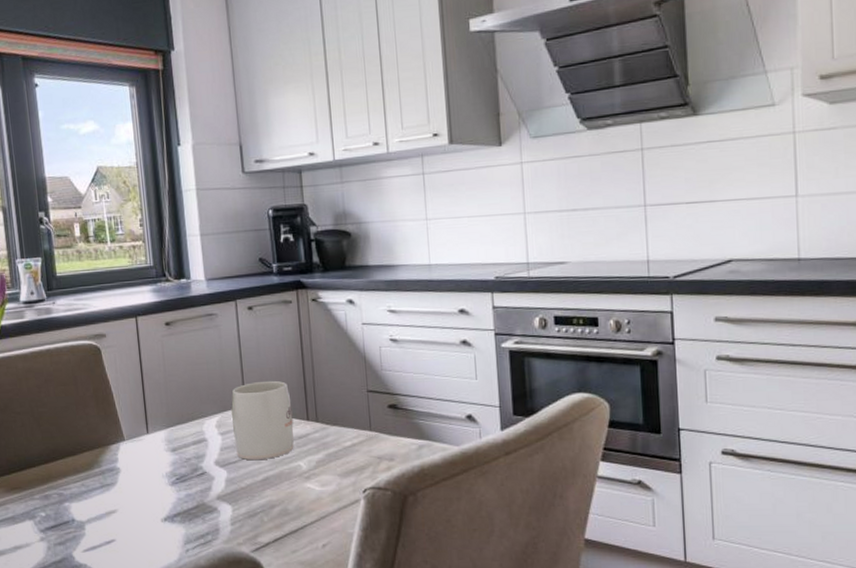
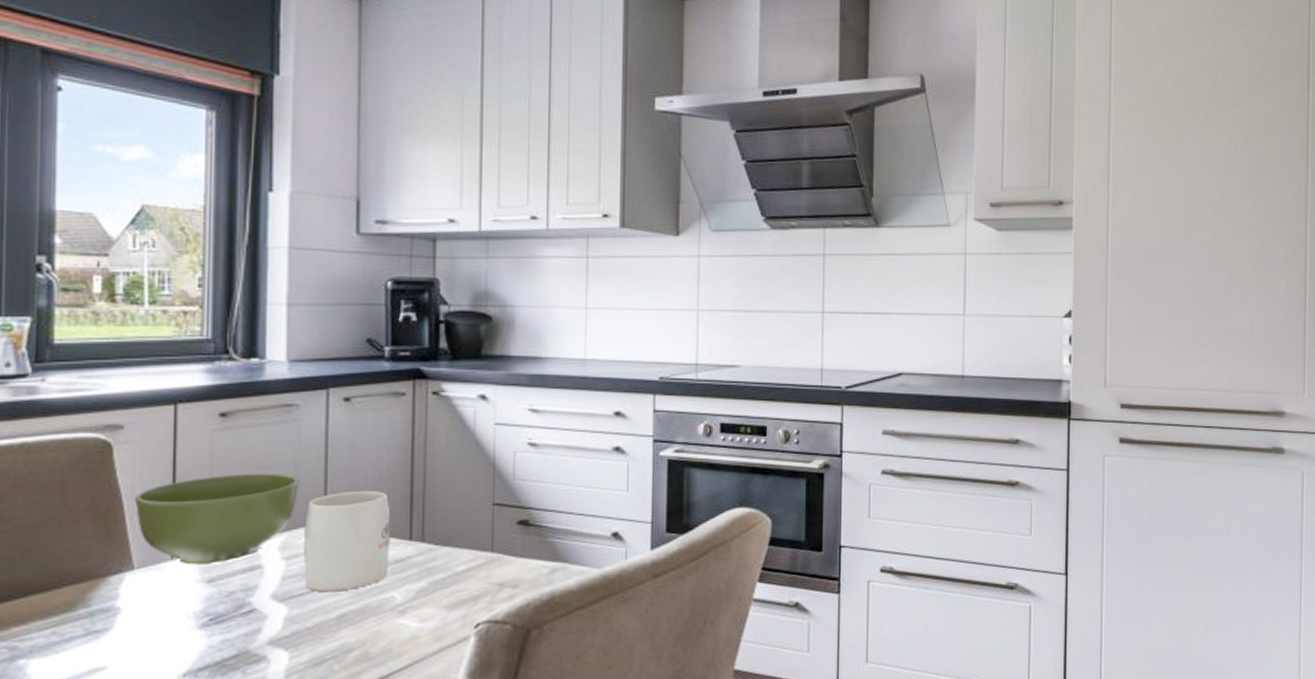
bowl: none [118,368,225,438] -> present [134,473,300,565]

